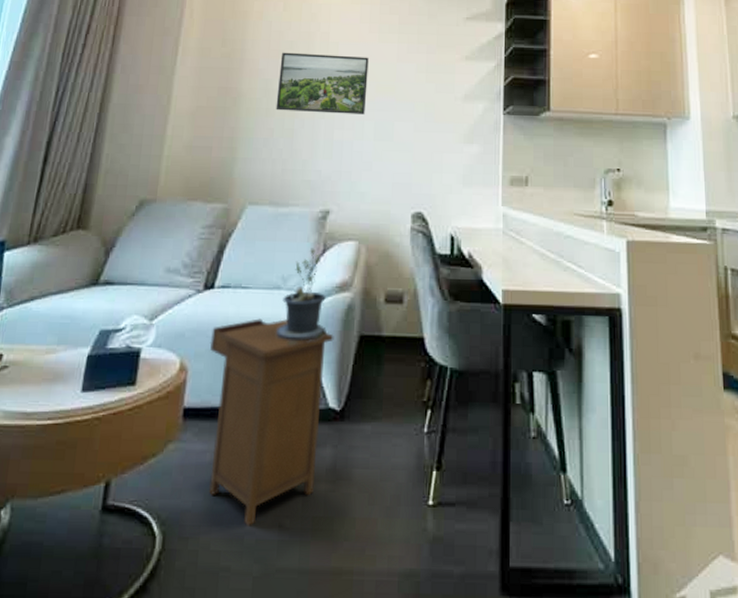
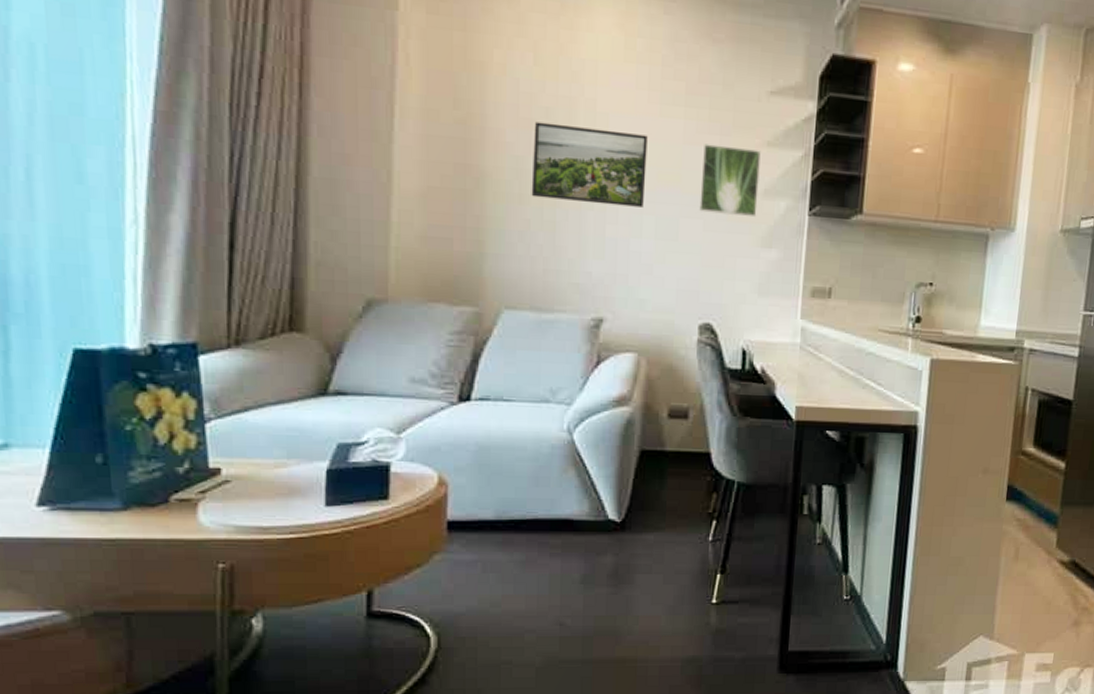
nightstand: present [208,318,334,526] -> none [471,432,612,626]
potted plant: present [276,248,327,346] -> none [547,359,604,460]
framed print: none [411,61,461,118] -> present [699,144,761,216]

